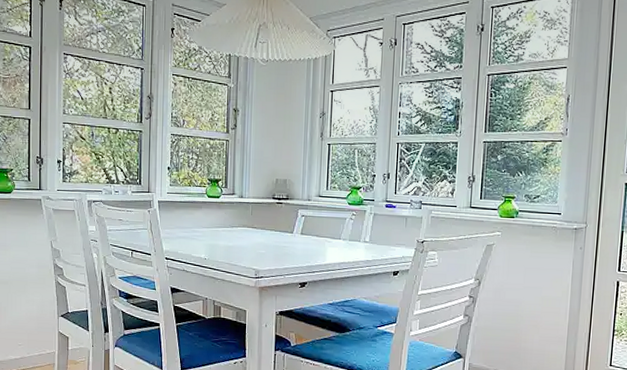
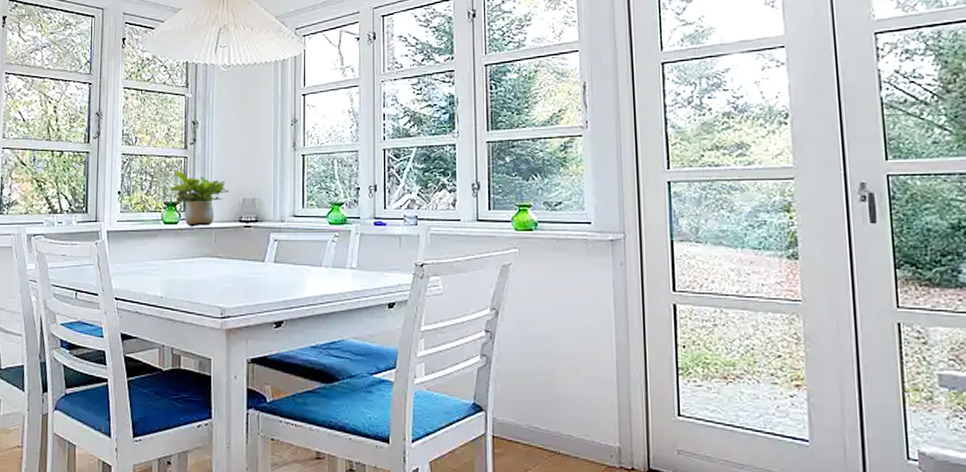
potted plant: none [212,151,264,202] -> present [169,170,229,227]

